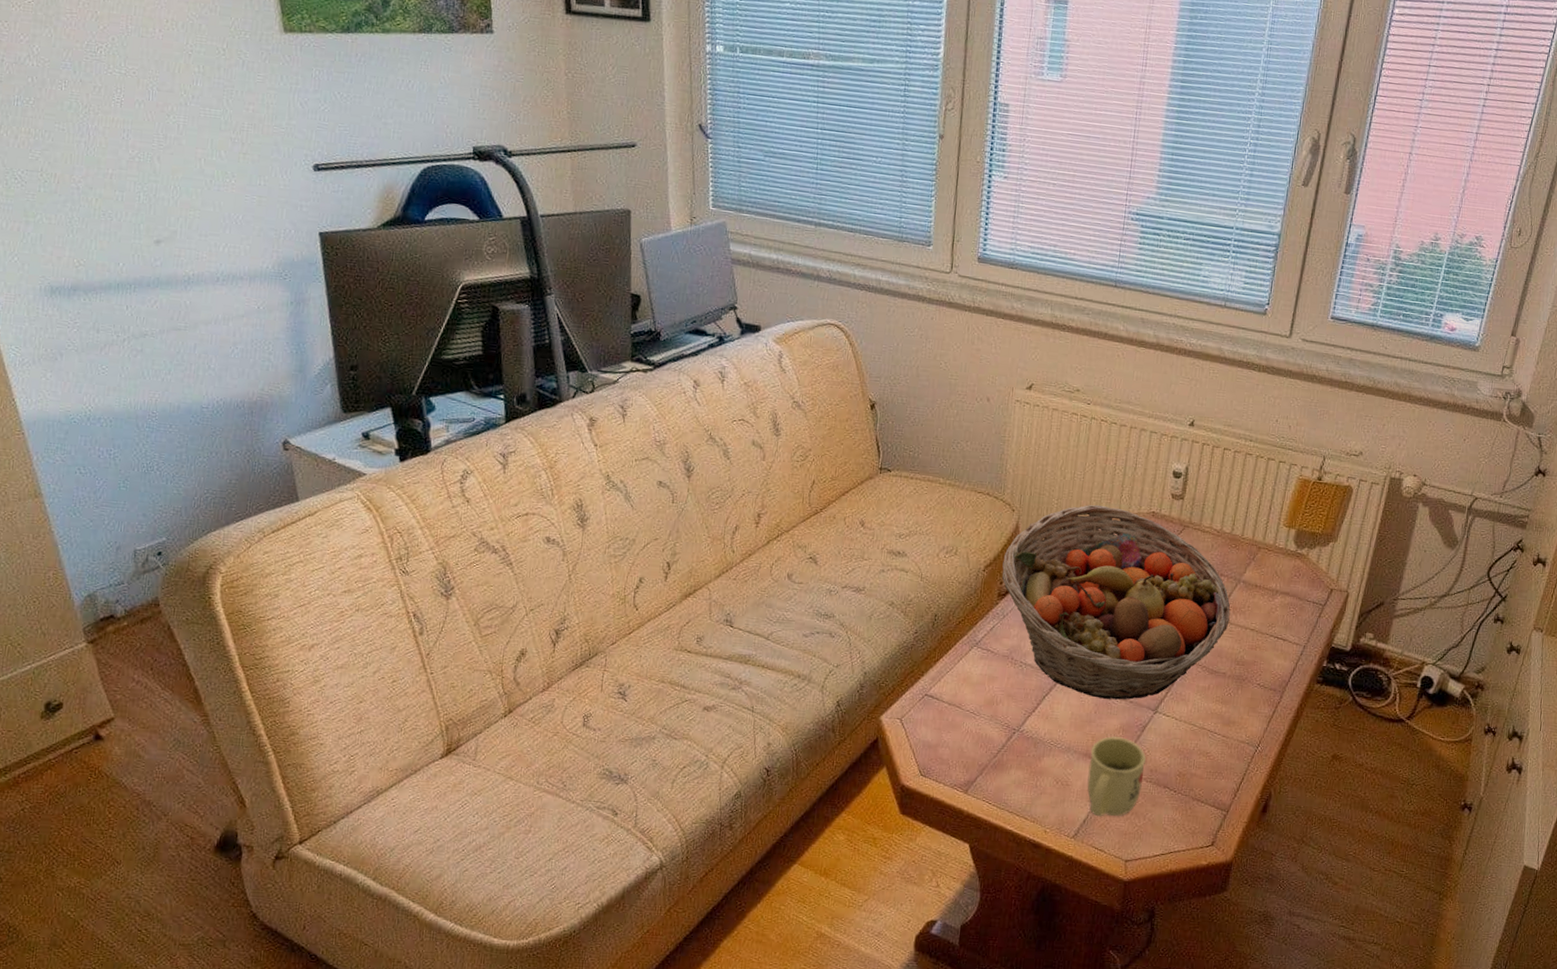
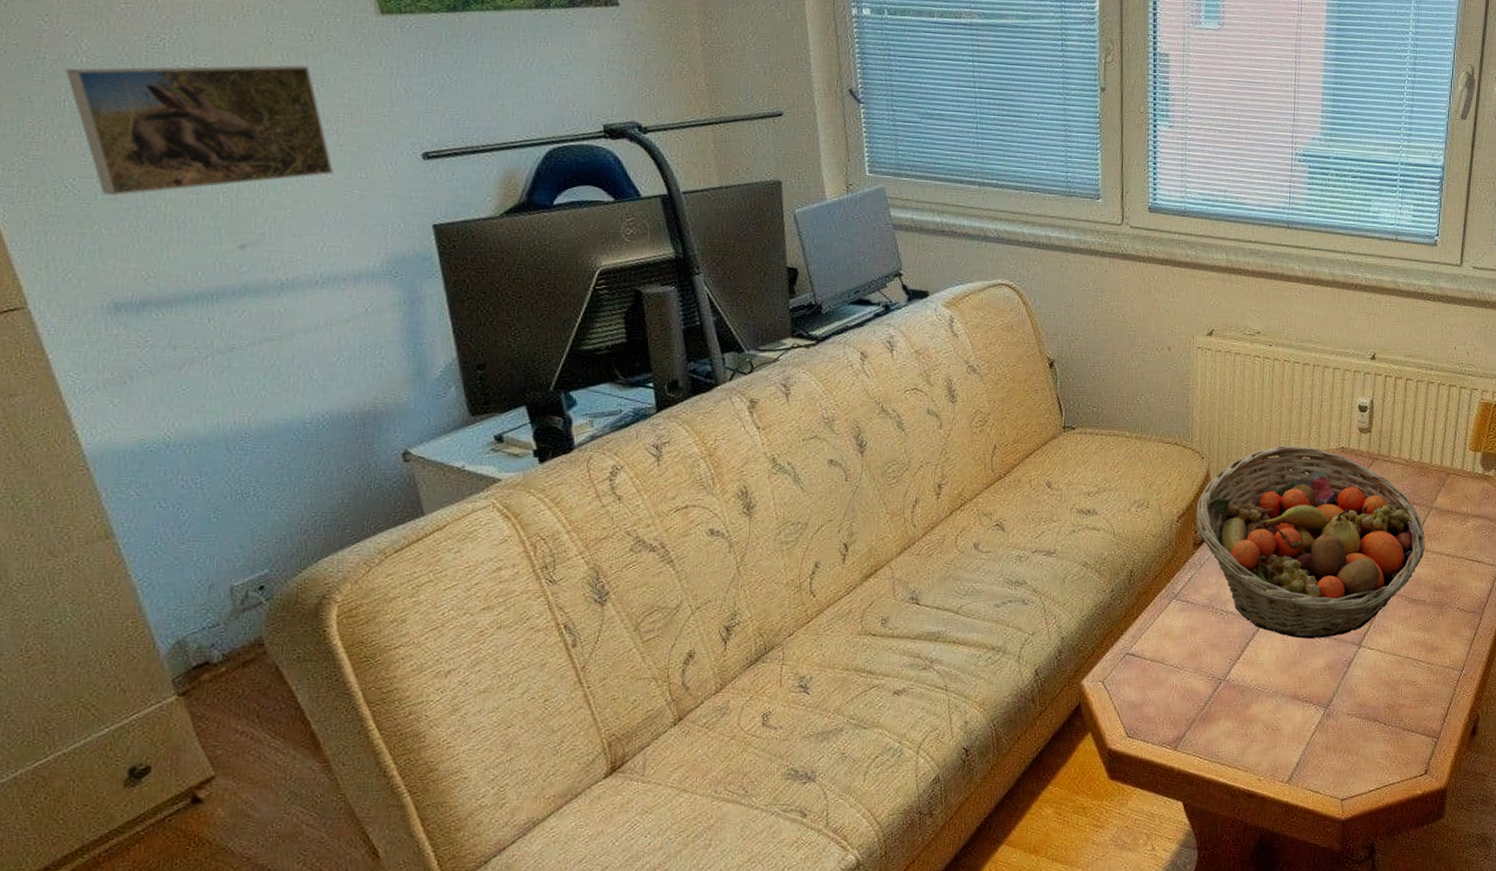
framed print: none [19,71,237,189] -> present [65,65,333,195]
mug: present [1087,736,1146,817] -> none [1297,675,1354,759]

